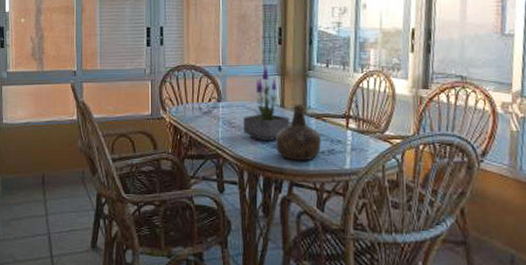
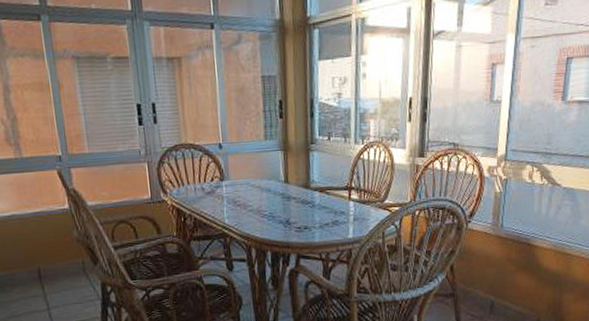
potted plant: present [243,62,290,142] -> none [248,137,295,218]
bottle: present [276,105,321,160] -> none [281,179,326,234]

